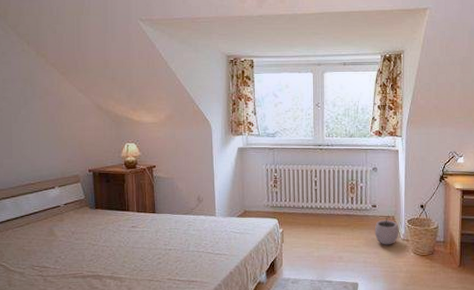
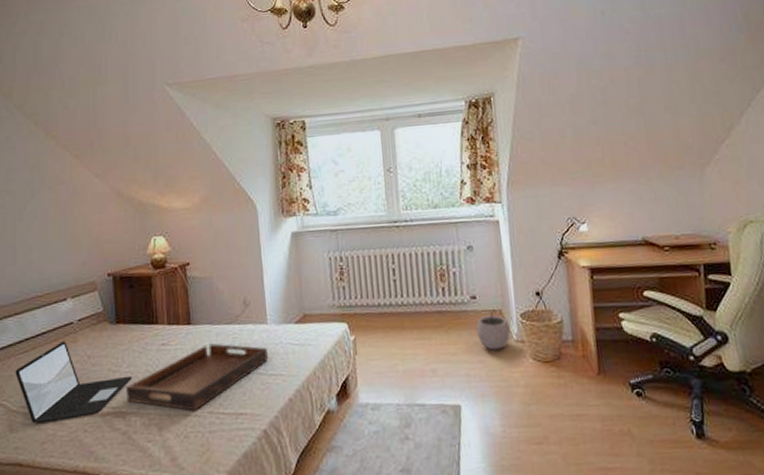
laptop: none [12,220,107,281] -> present [15,341,132,424]
serving tray: none [103,228,215,278] -> present [126,343,268,411]

